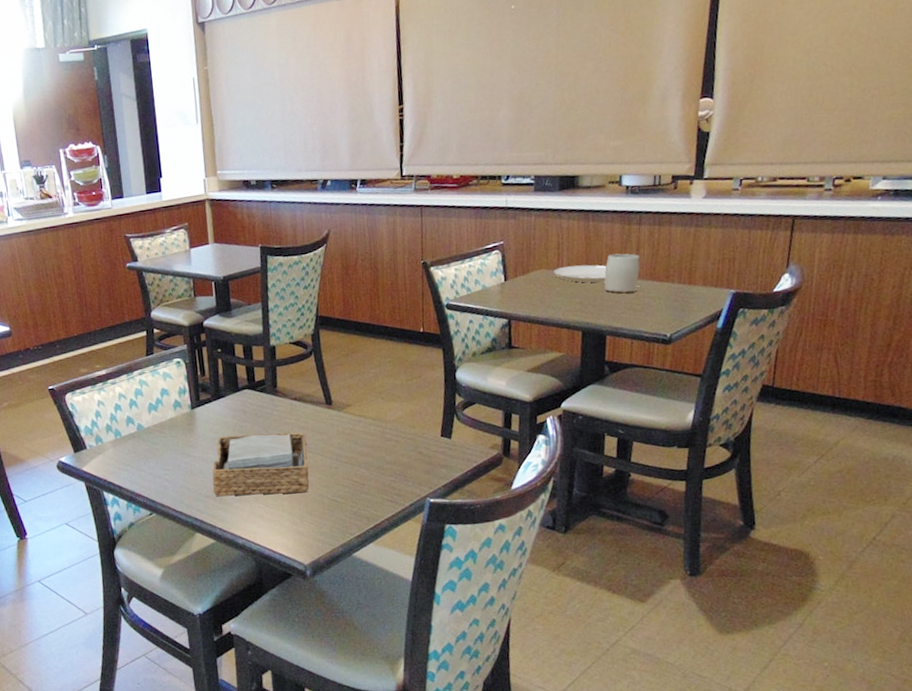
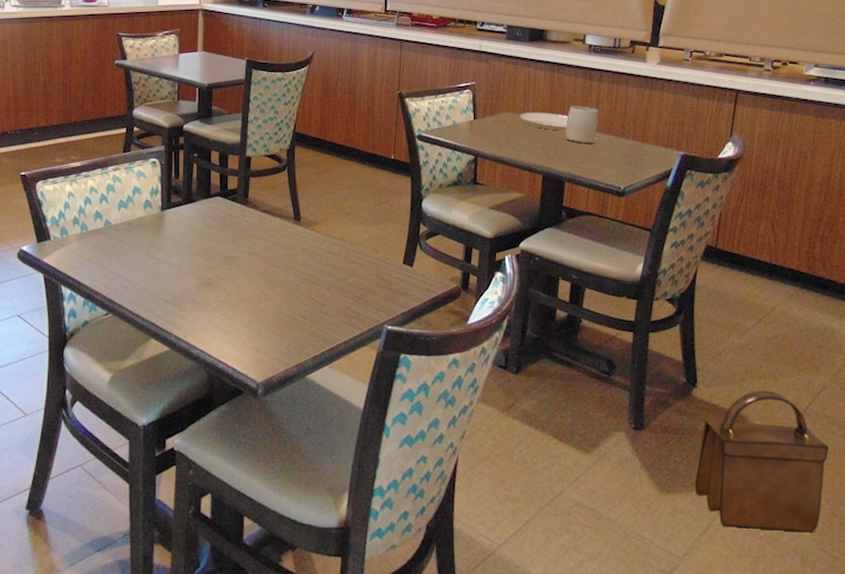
napkin holder: present [212,432,309,497] -> none [173,241,272,307]
handbag: none [754,525,898,661] -> present [694,390,829,533]

